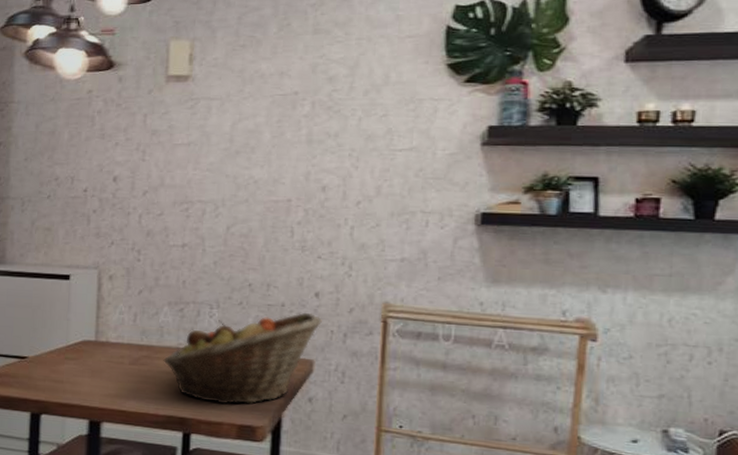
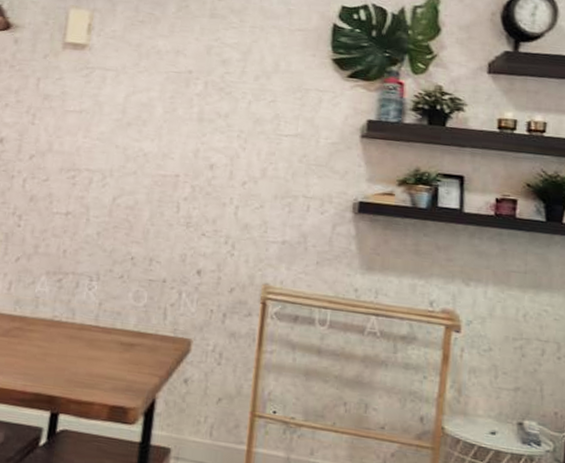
fruit basket: present [163,313,322,405] -> none [36,290,202,384]

